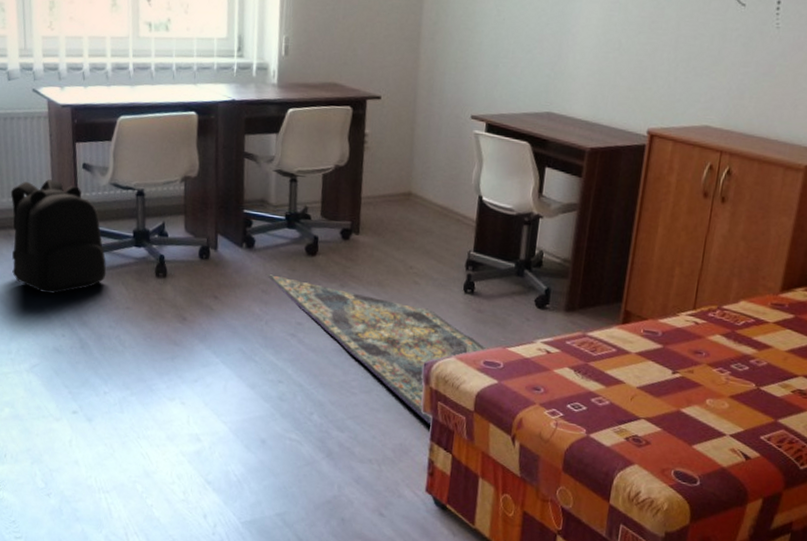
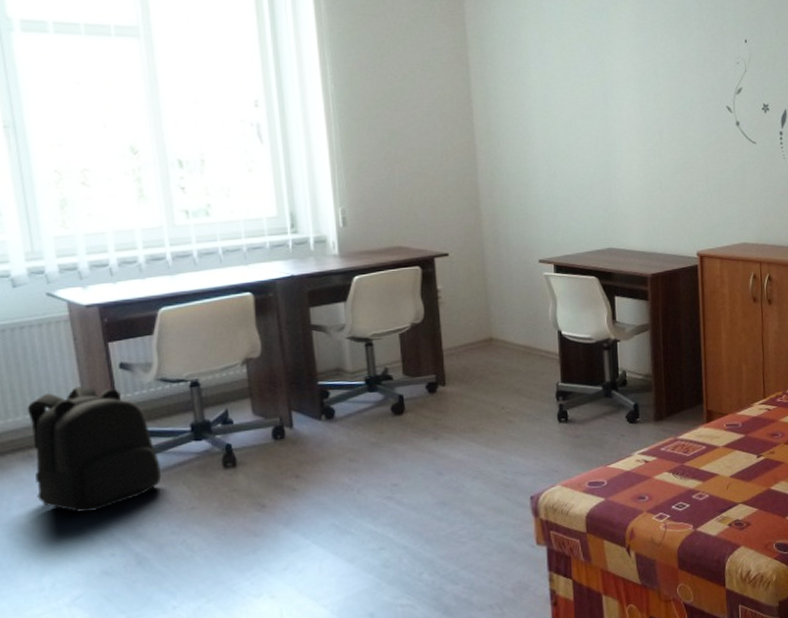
rug: present [266,274,486,428] -> none [352,441,588,558]

